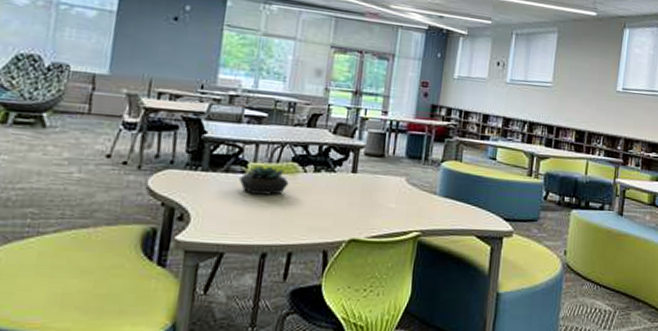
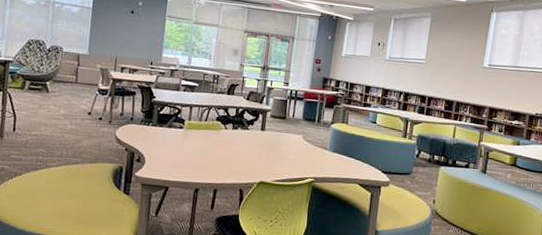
succulent plant: present [239,166,289,196] -> none [178,123,214,146]

